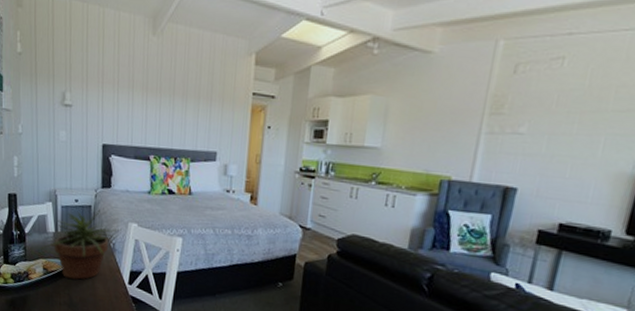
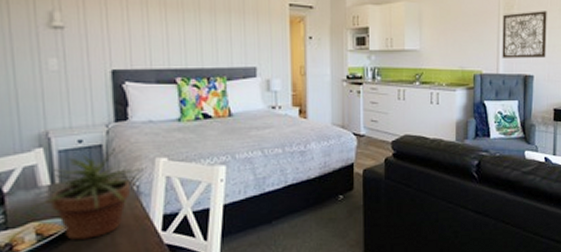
wall art: none [479,112,550,170] -> present [502,11,547,59]

